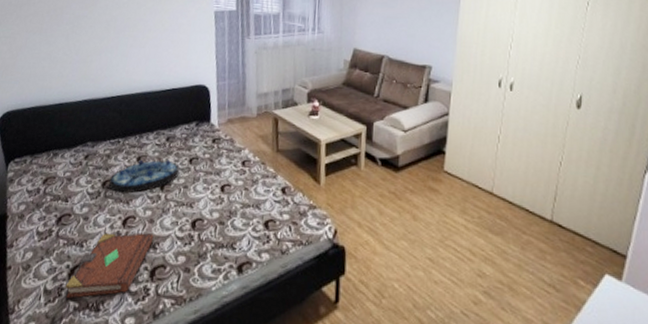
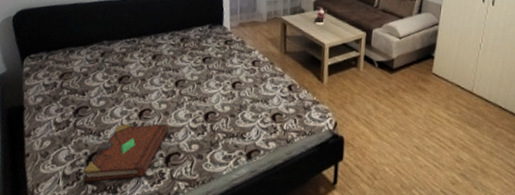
serving tray: present [108,159,180,194] -> none [124,57,194,89]

